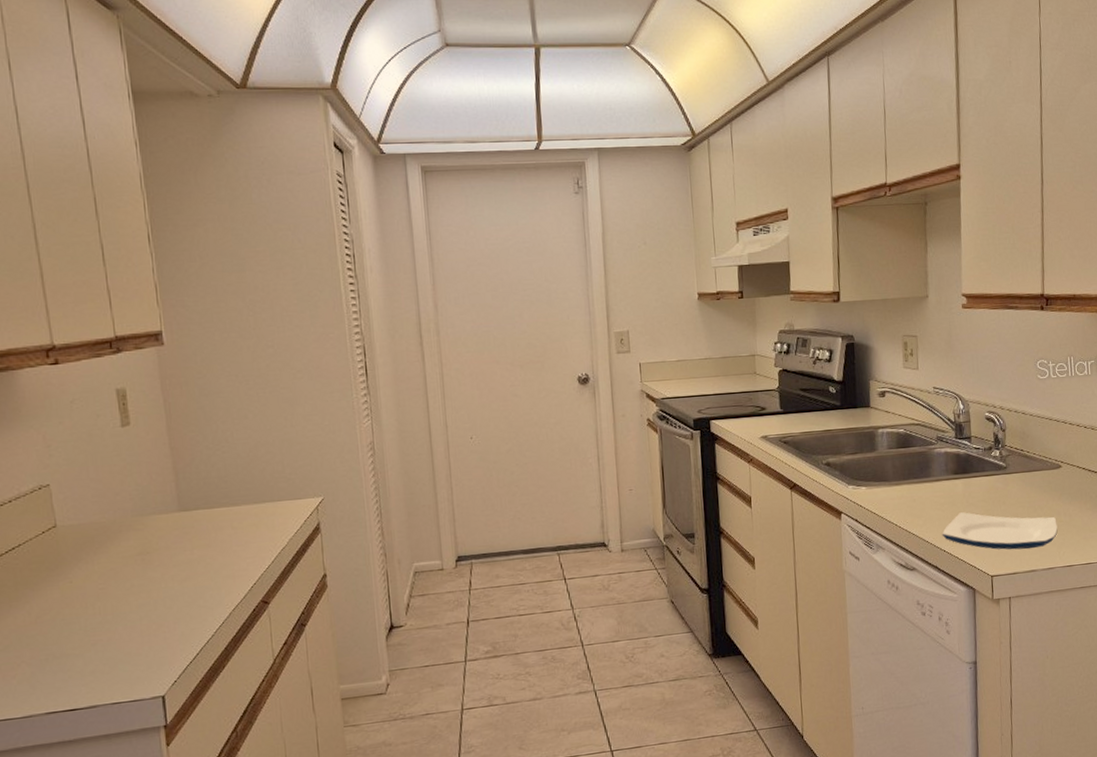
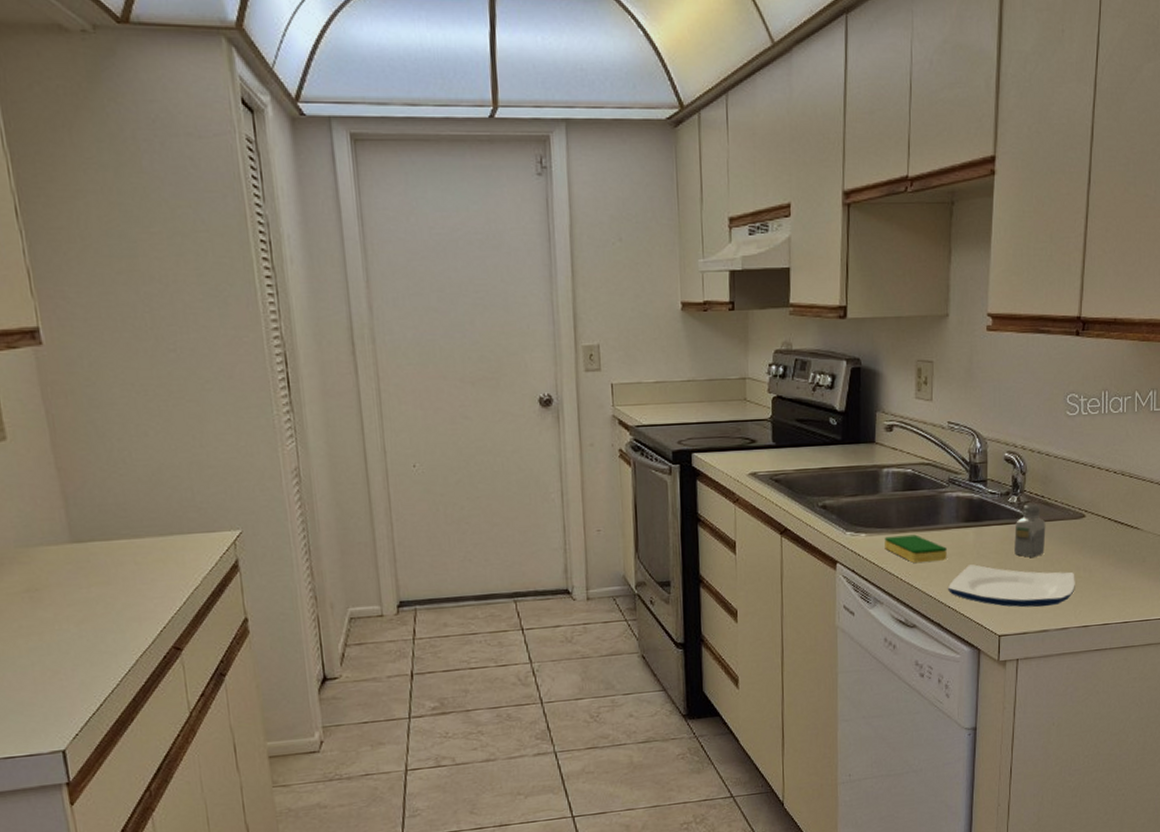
dish sponge: none [883,486,940,512] -> present [885,534,947,563]
saltshaker: none [999,456,1027,505] -> present [1014,503,1046,557]

